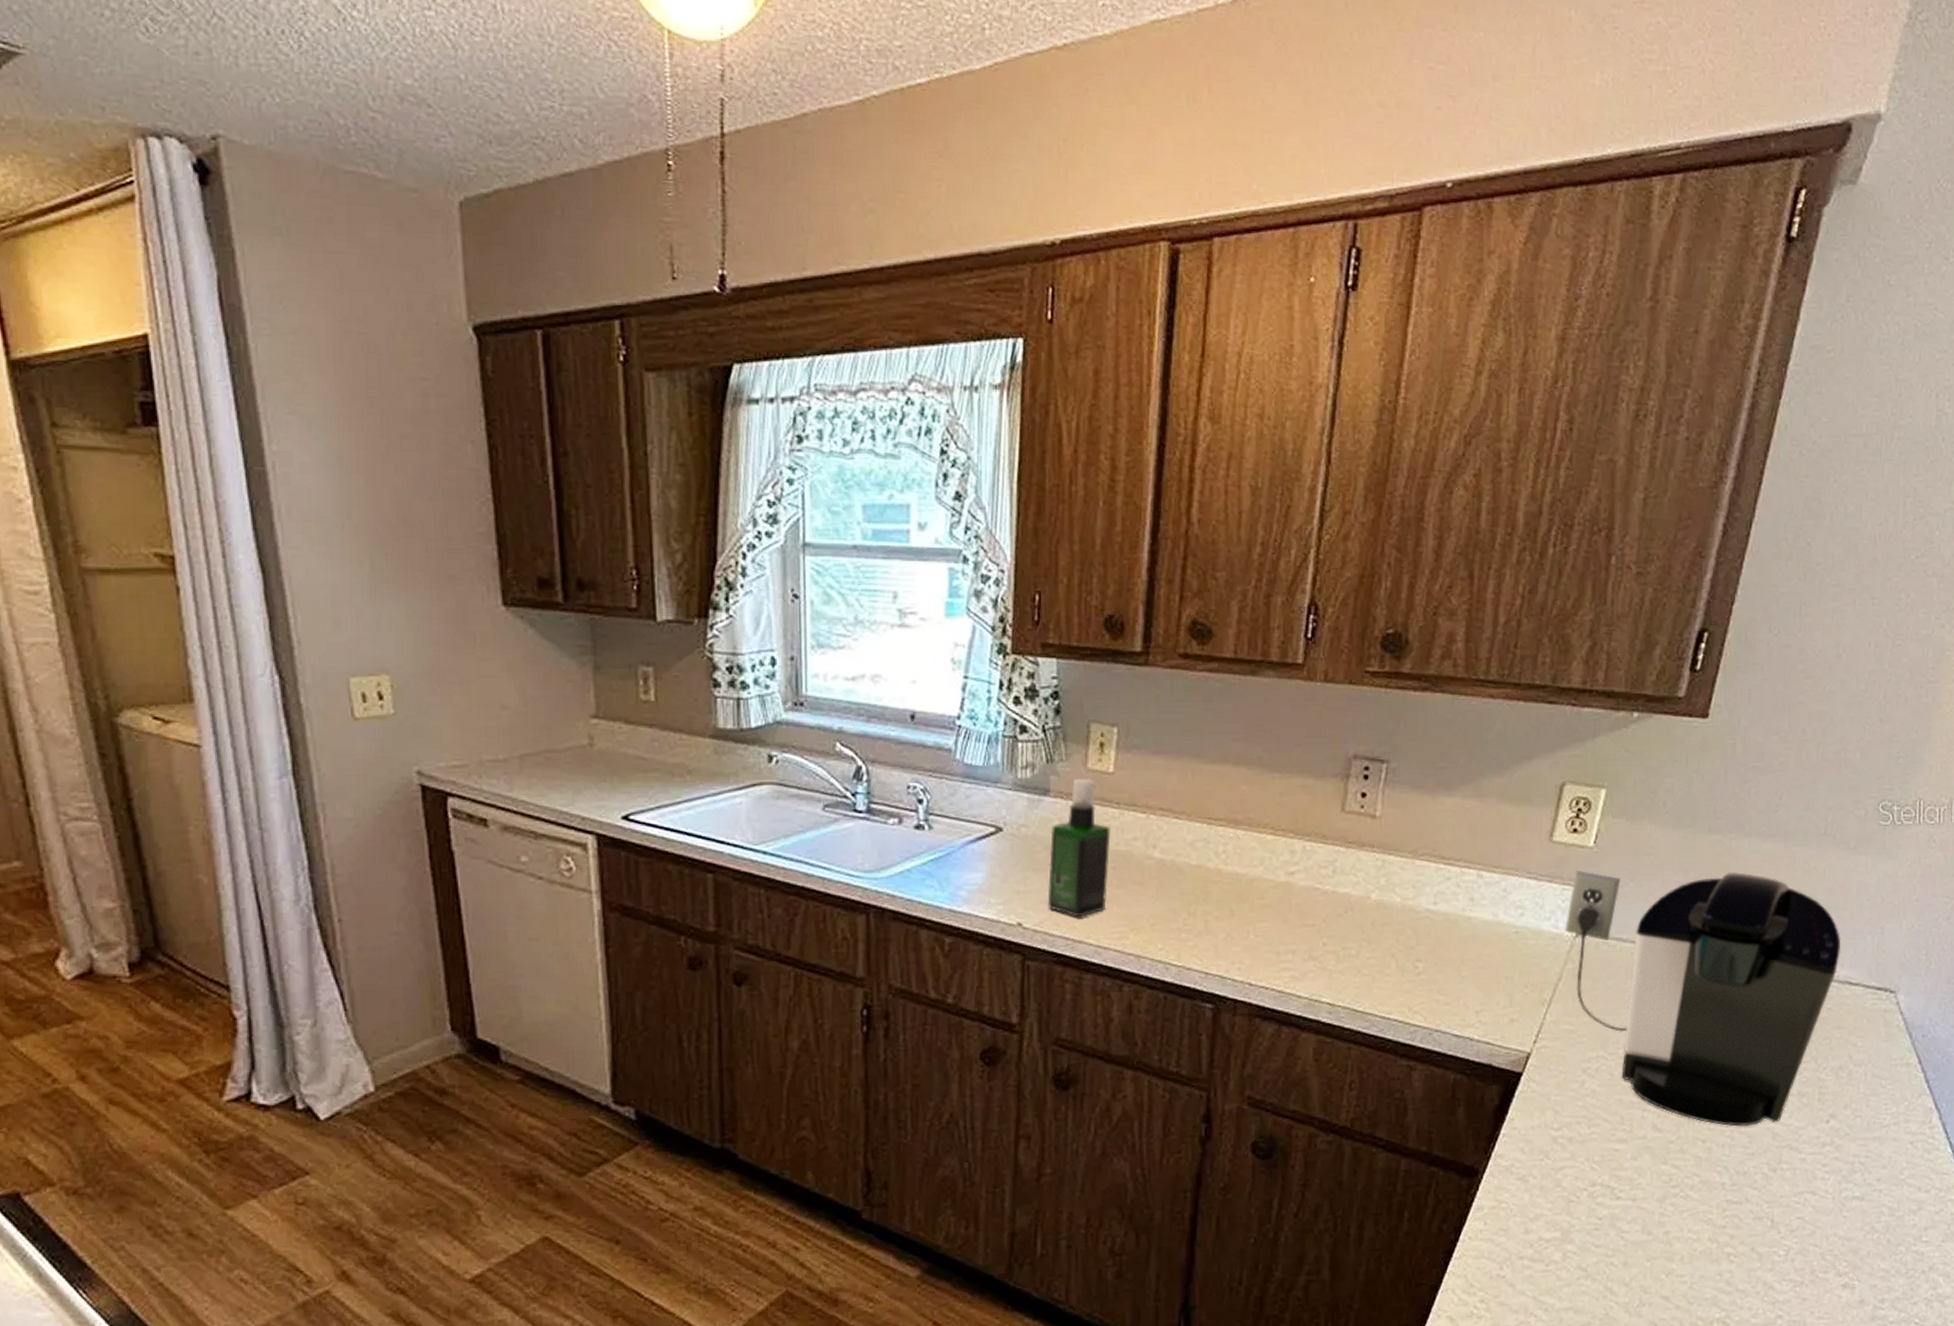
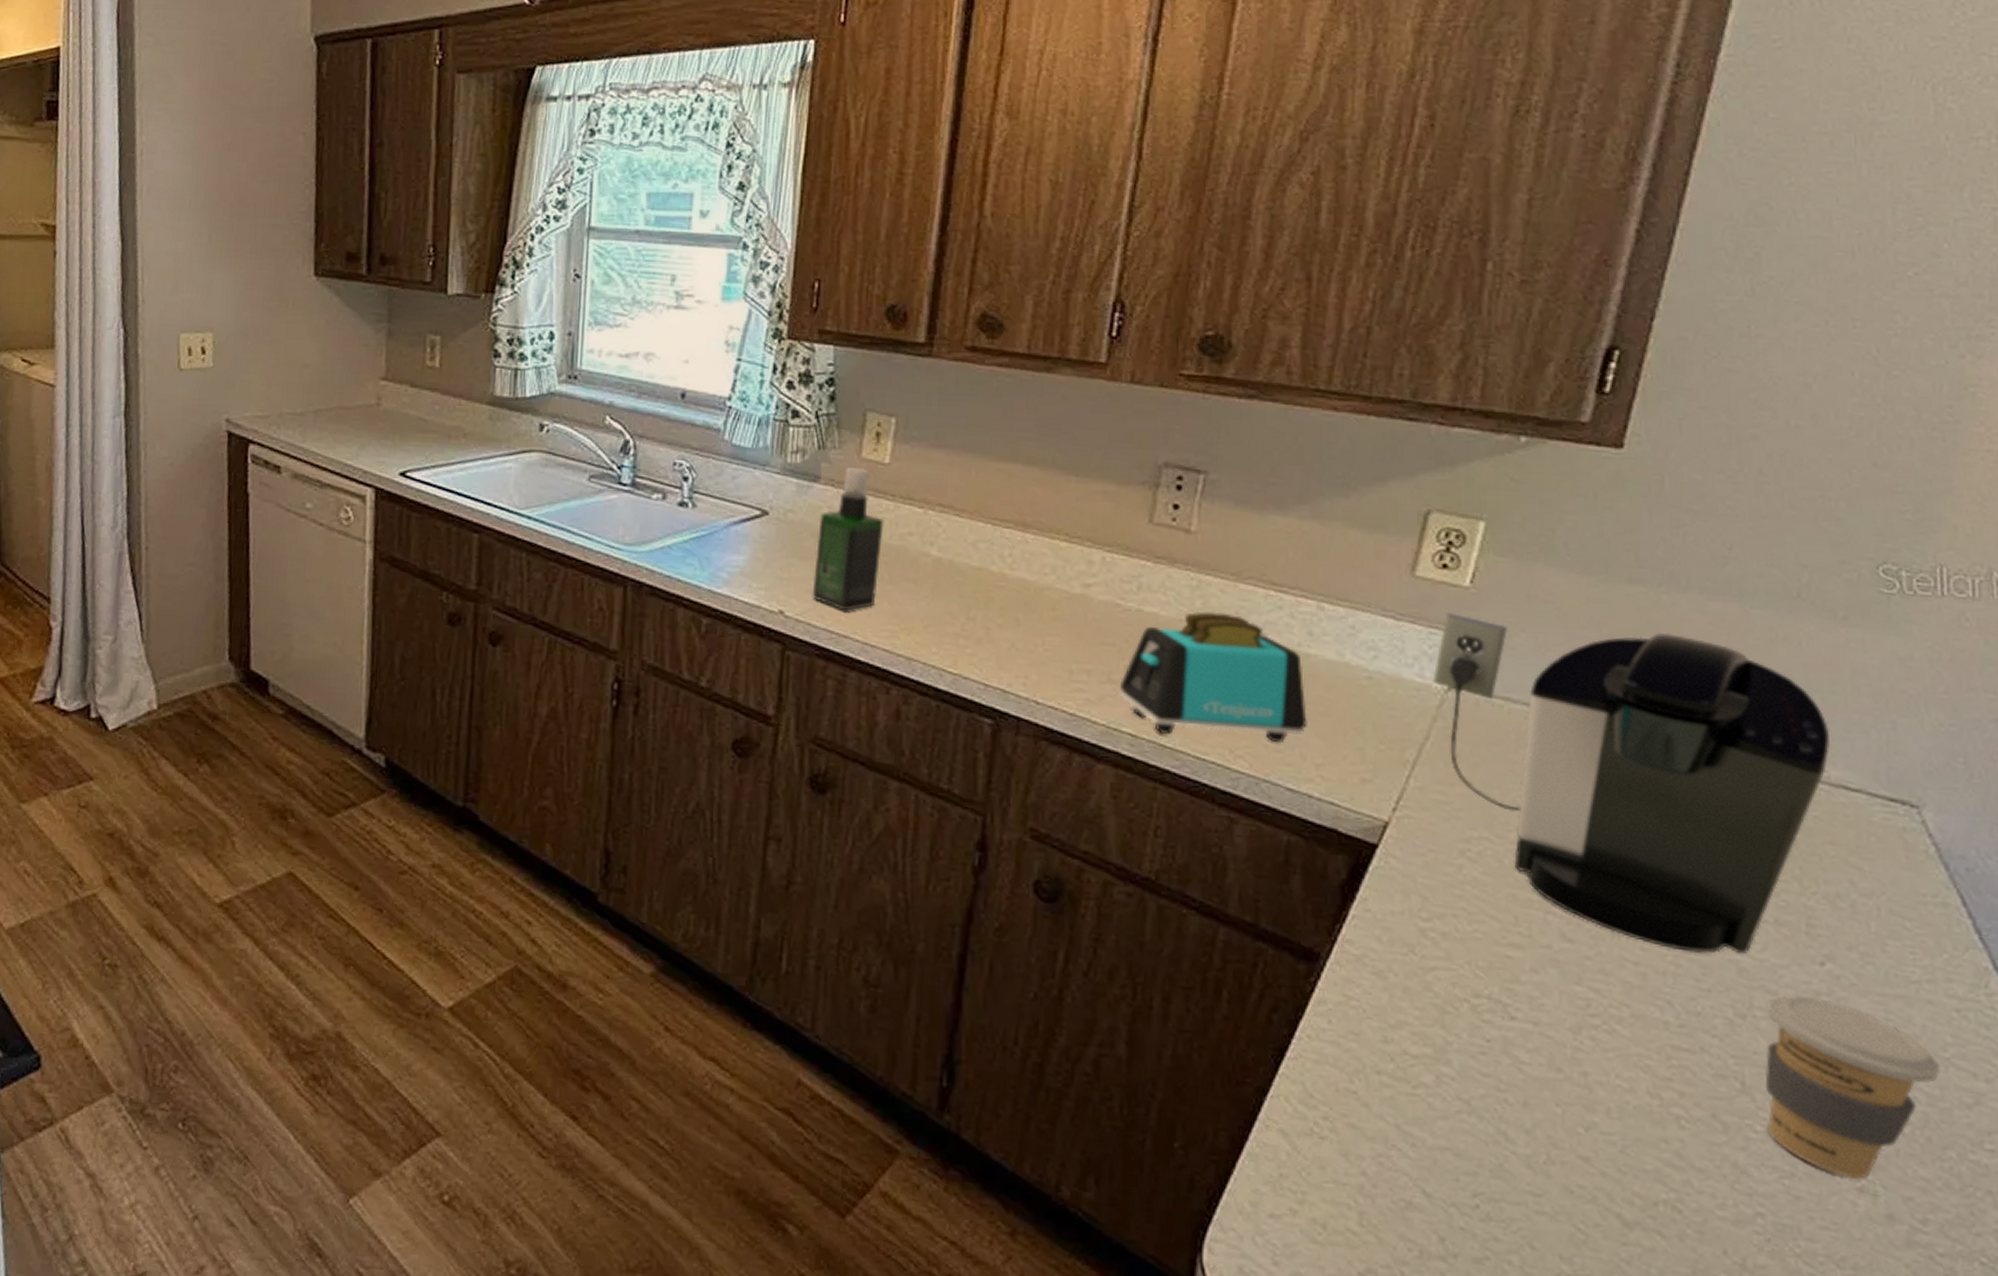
toaster: none [1319,887,1469,1000] -> present [1119,611,1307,742]
coffee cup: none [1787,1147,1899,1279] -> present [1764,993,1941,1179]

